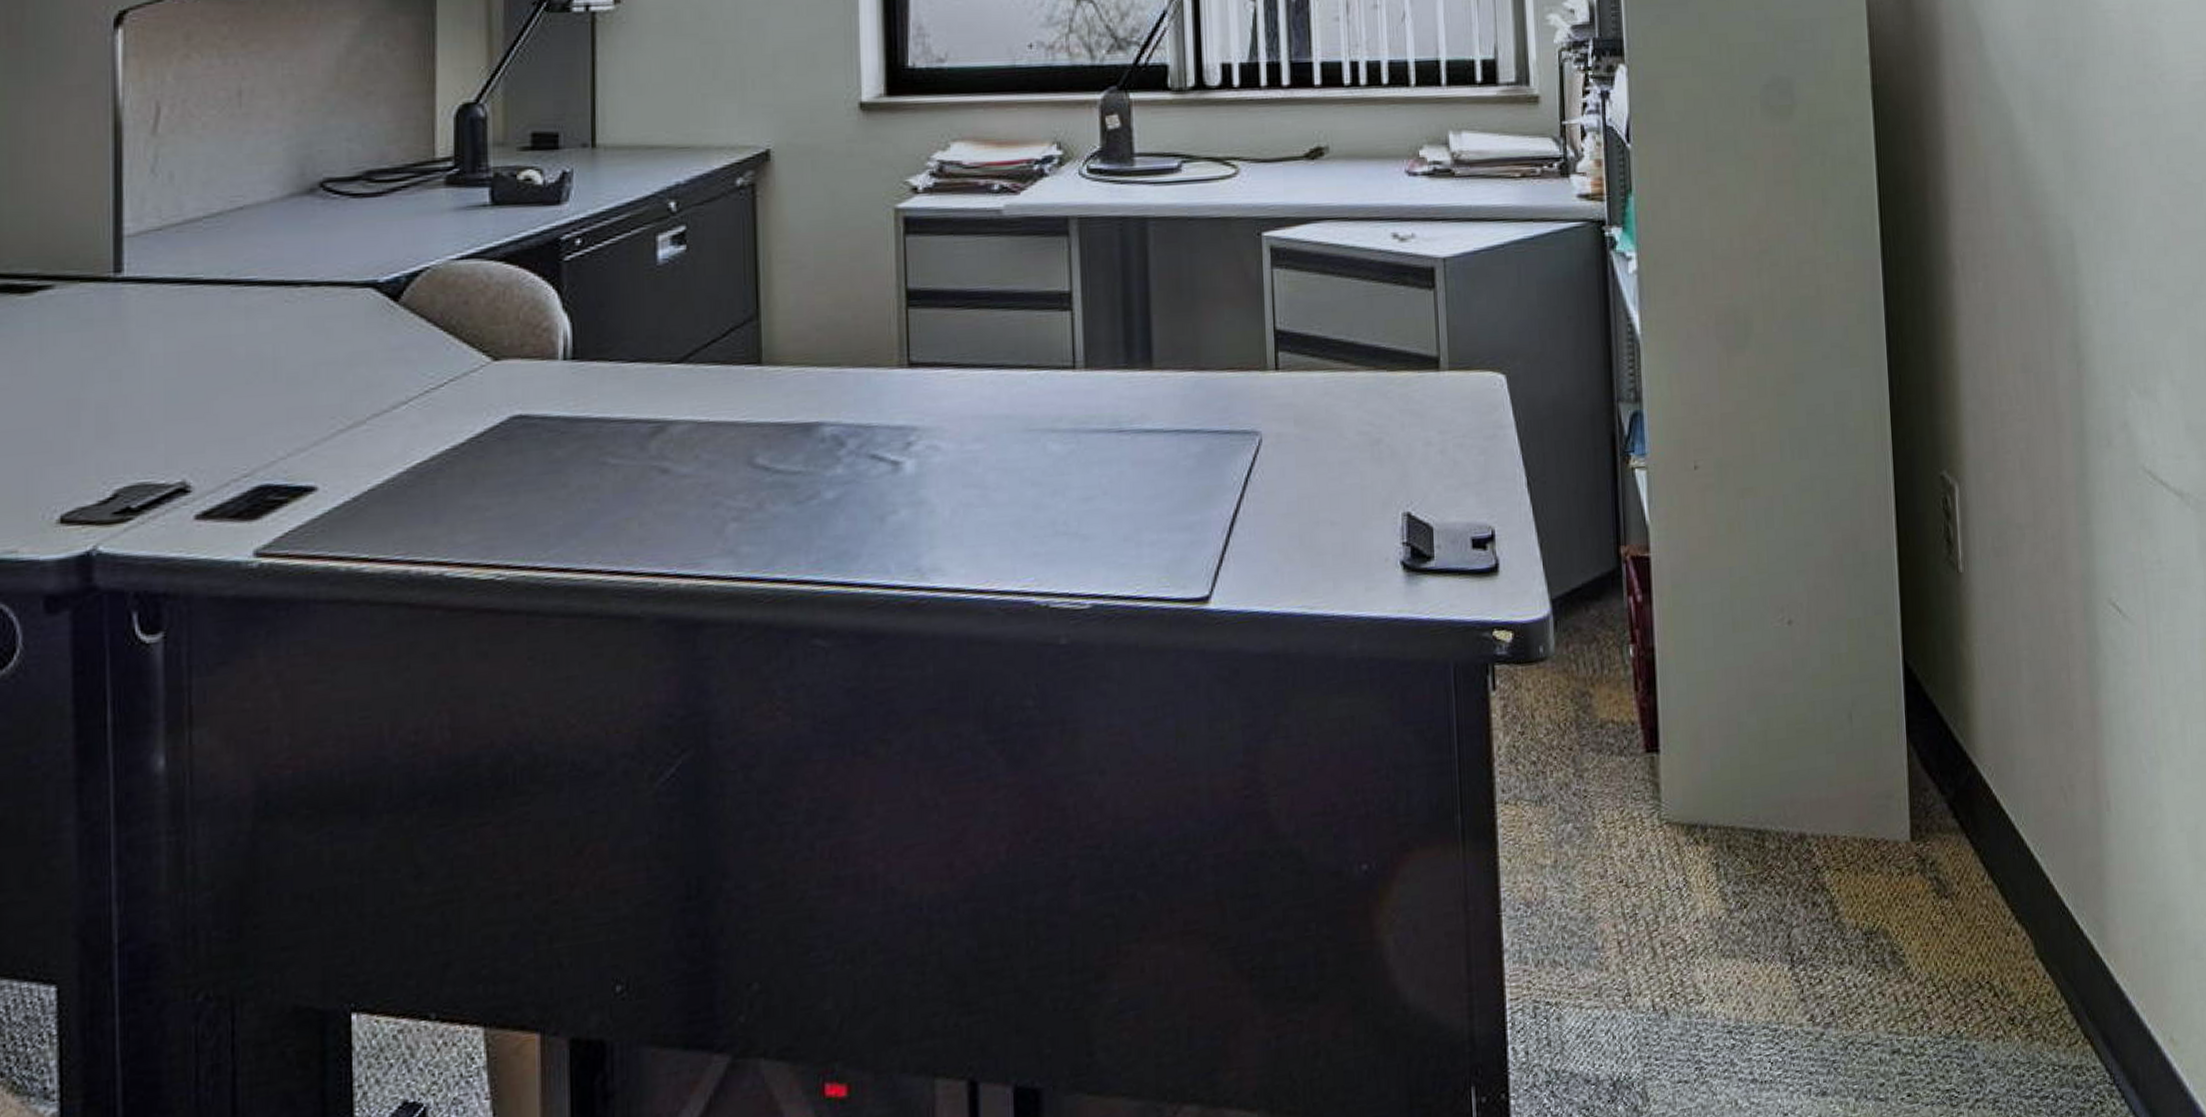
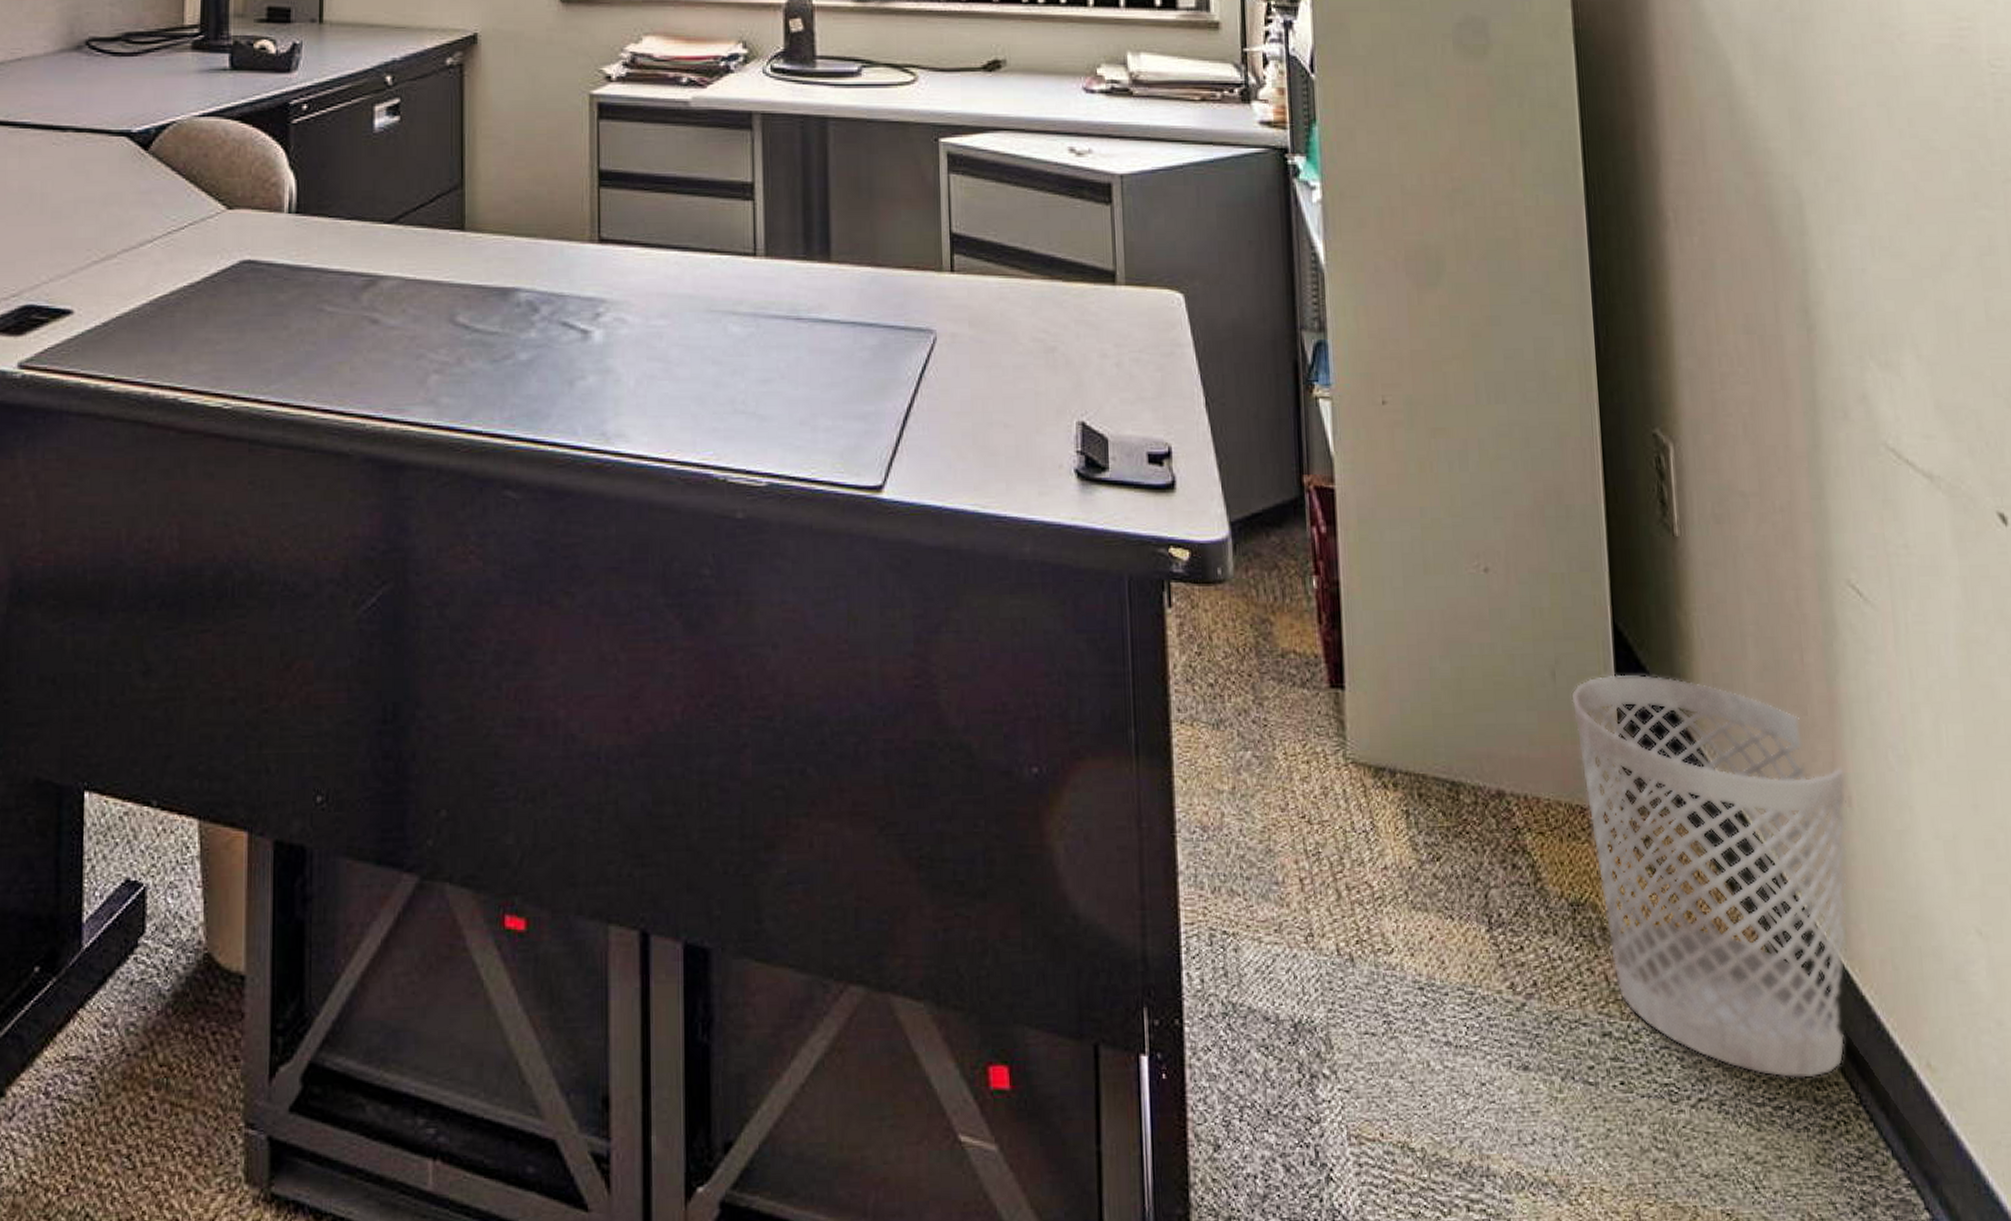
wastebasket: none [1866,707,2106,1070] -> present [1572,674,1847,1079]

